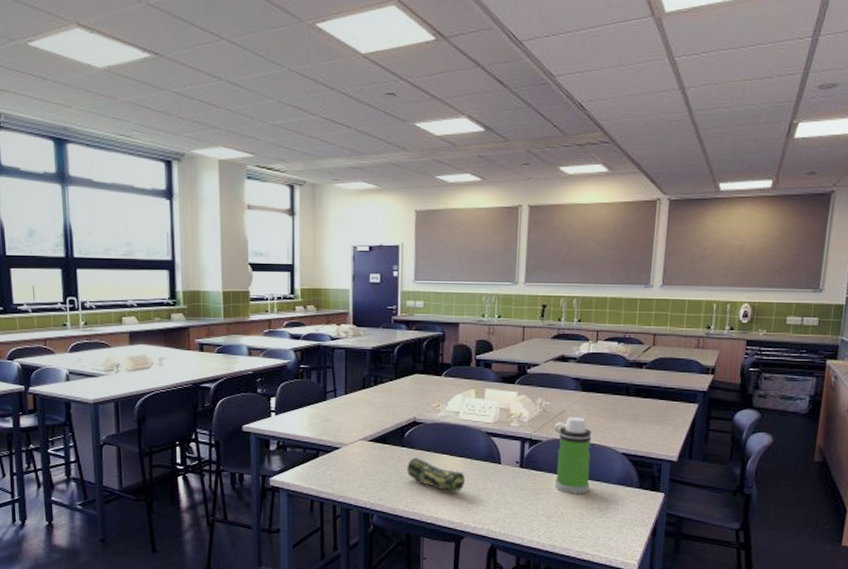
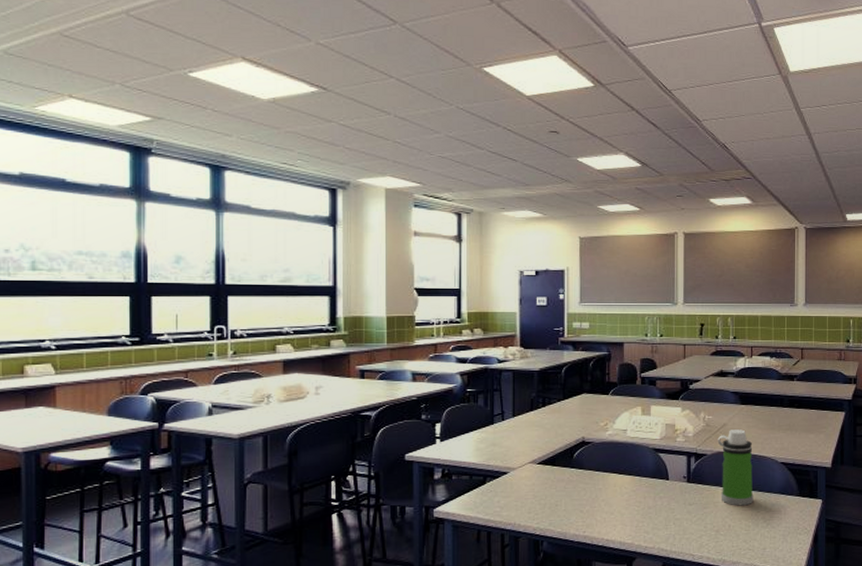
pencil case: present [407,457,465,494] -> none [577,478,634,513]

